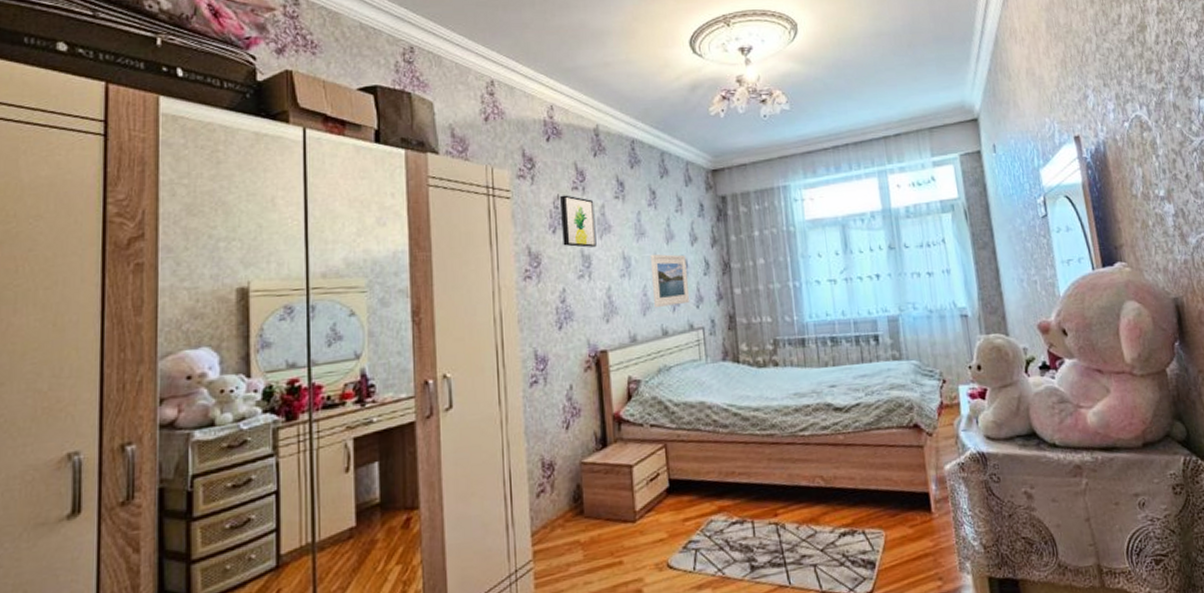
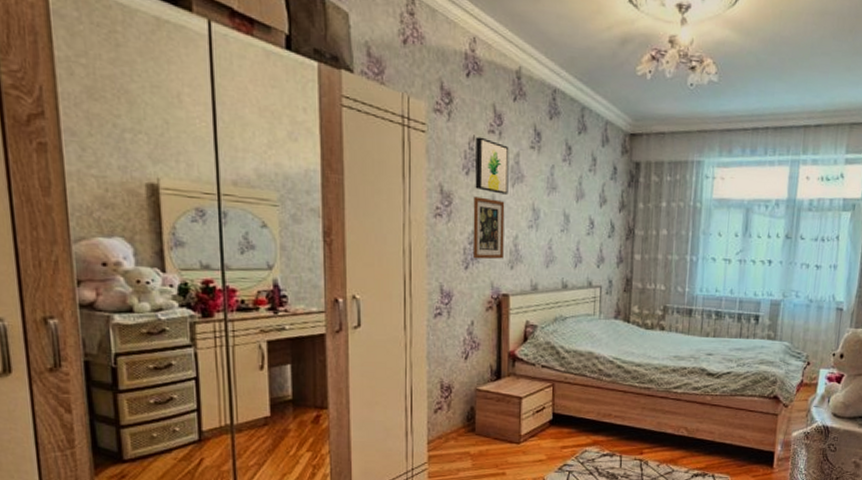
picture frame: none [562,253,598,317] -> present [472,196,505,260]
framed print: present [650,254,690,308] -> none [557,209,593,263]

